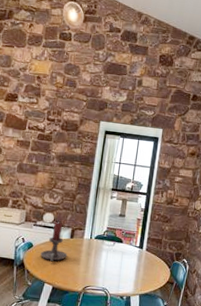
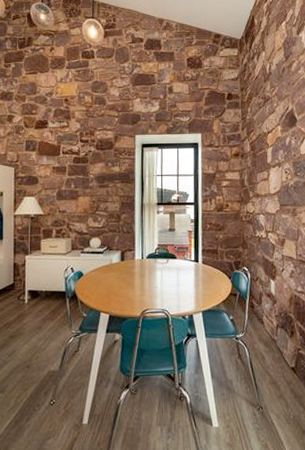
candle holder: present [41,222,68,262] -> none [92,246,120,289]

